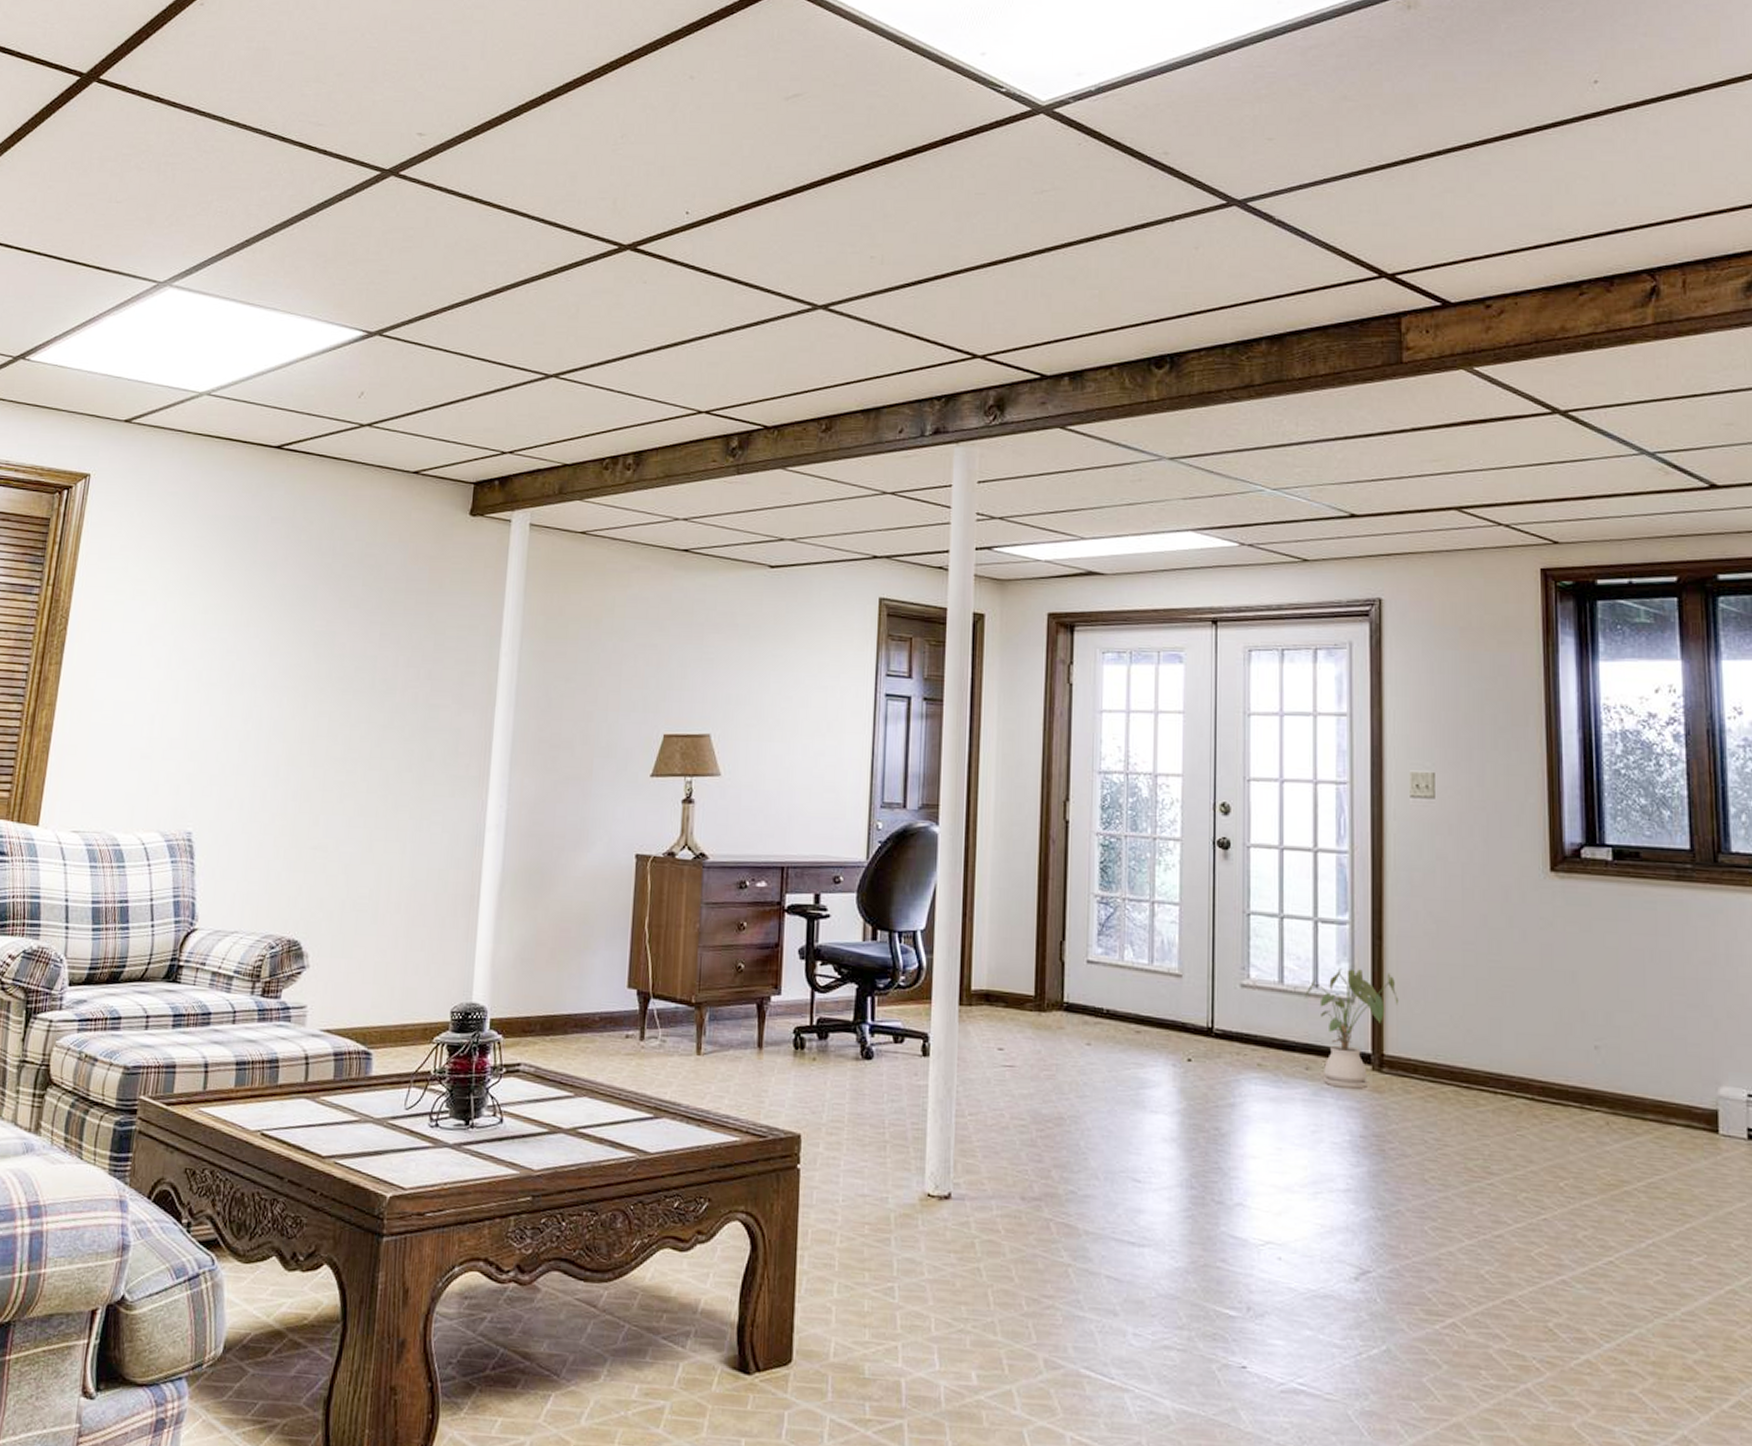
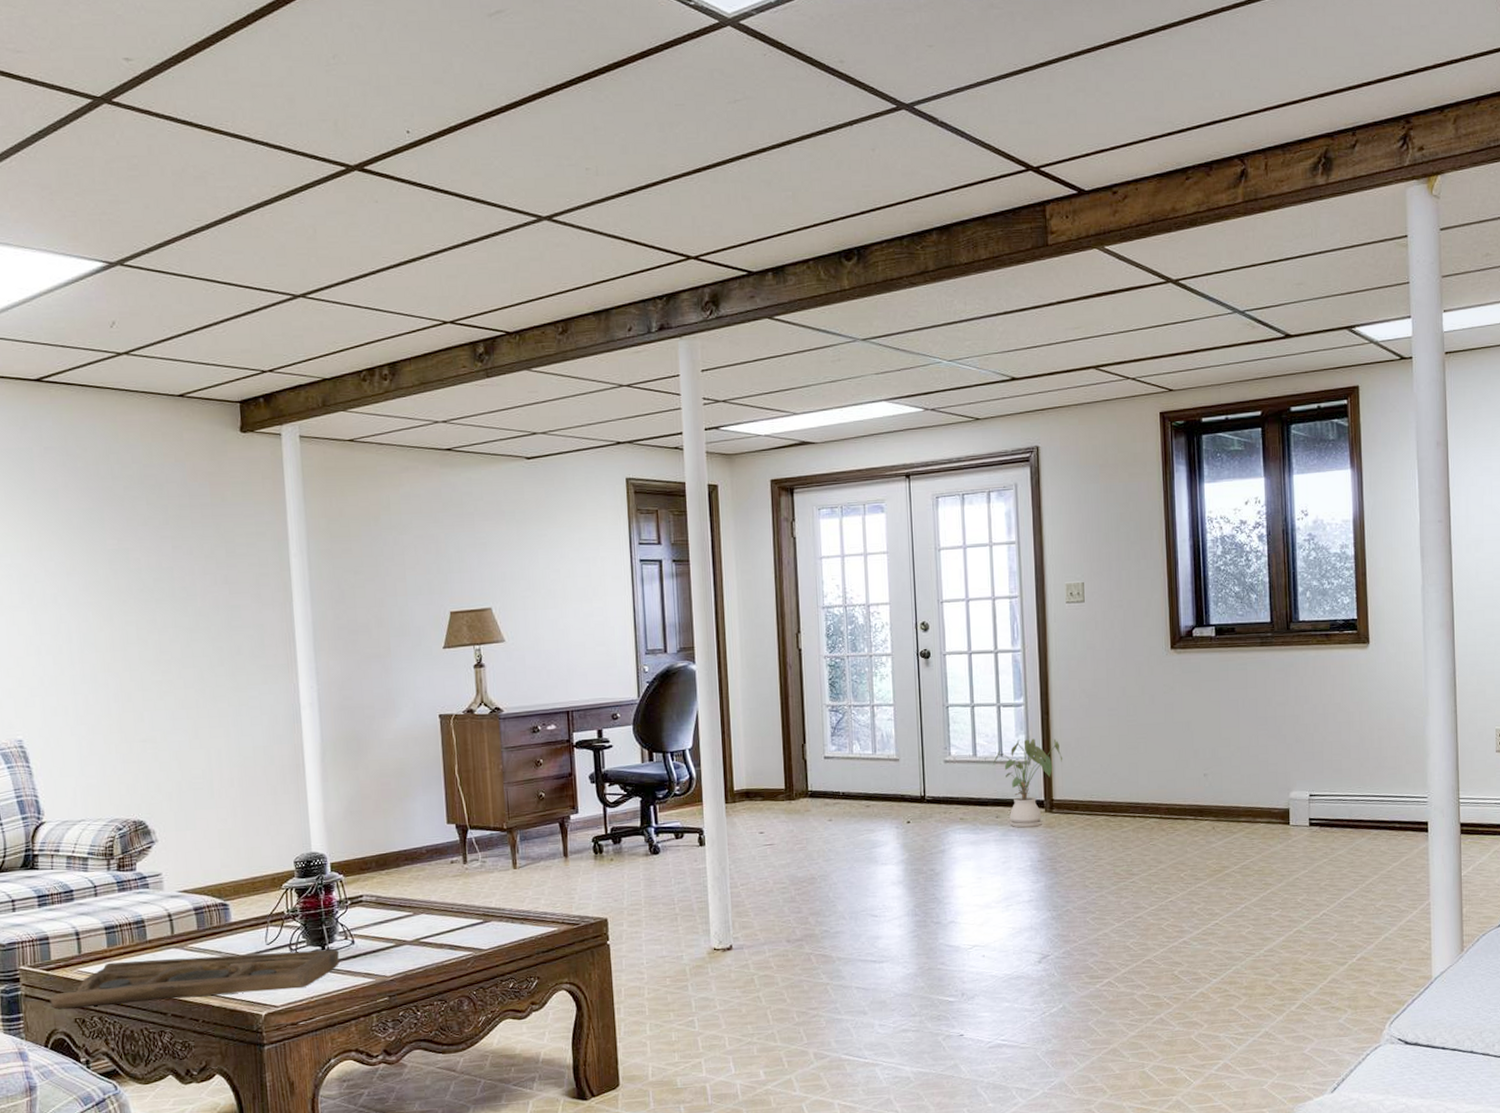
decorative tray: none [163,1105,483,1170] -> present [49,949,339,1010]

